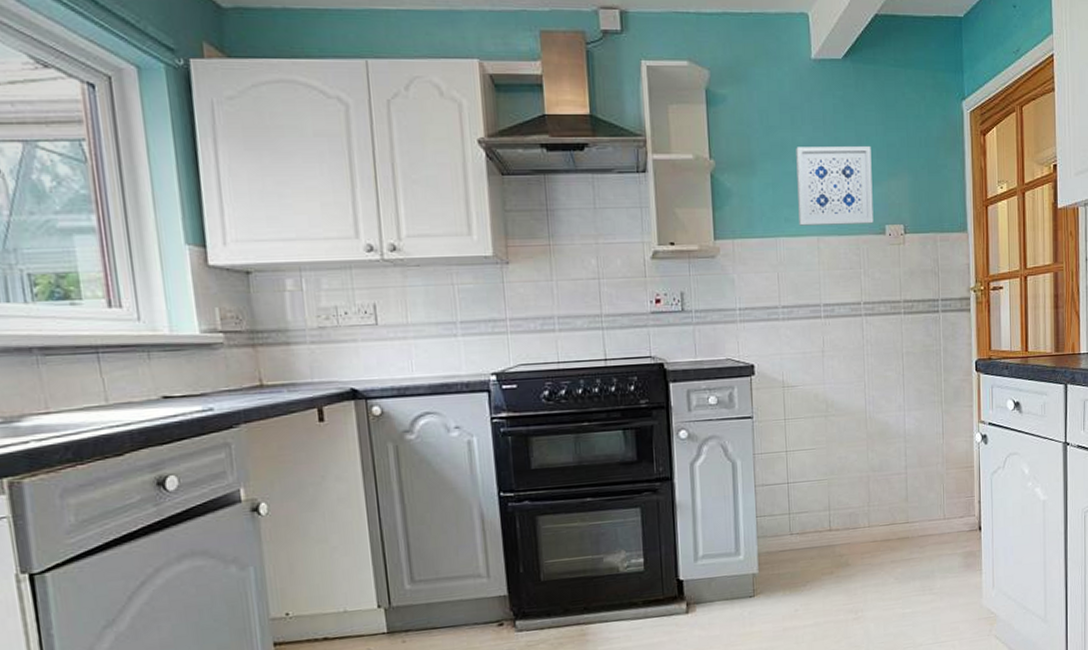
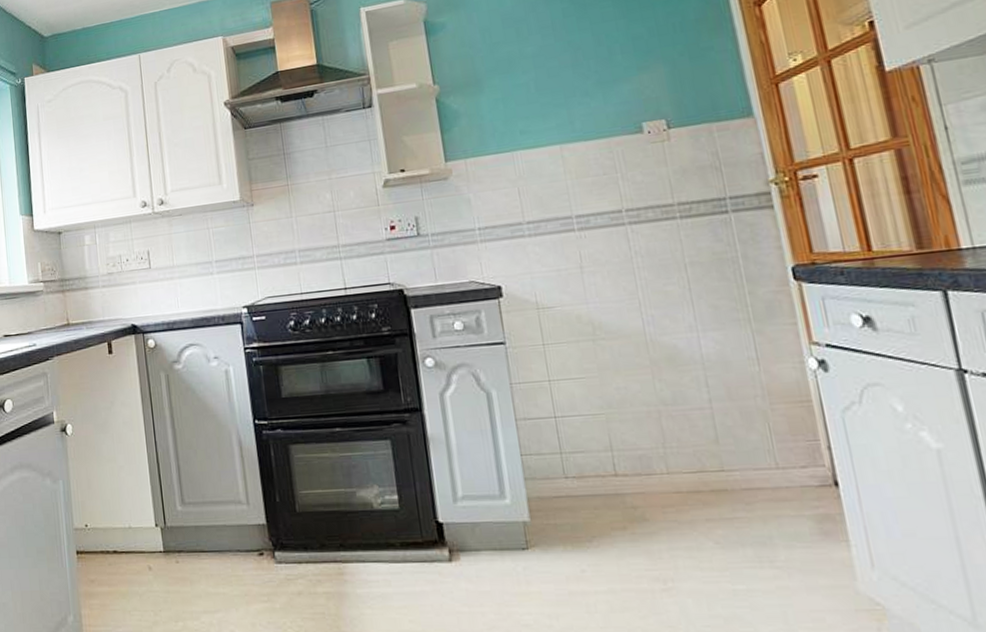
wall art: present [796,145,874,226] -> none [525,42,627,137]

